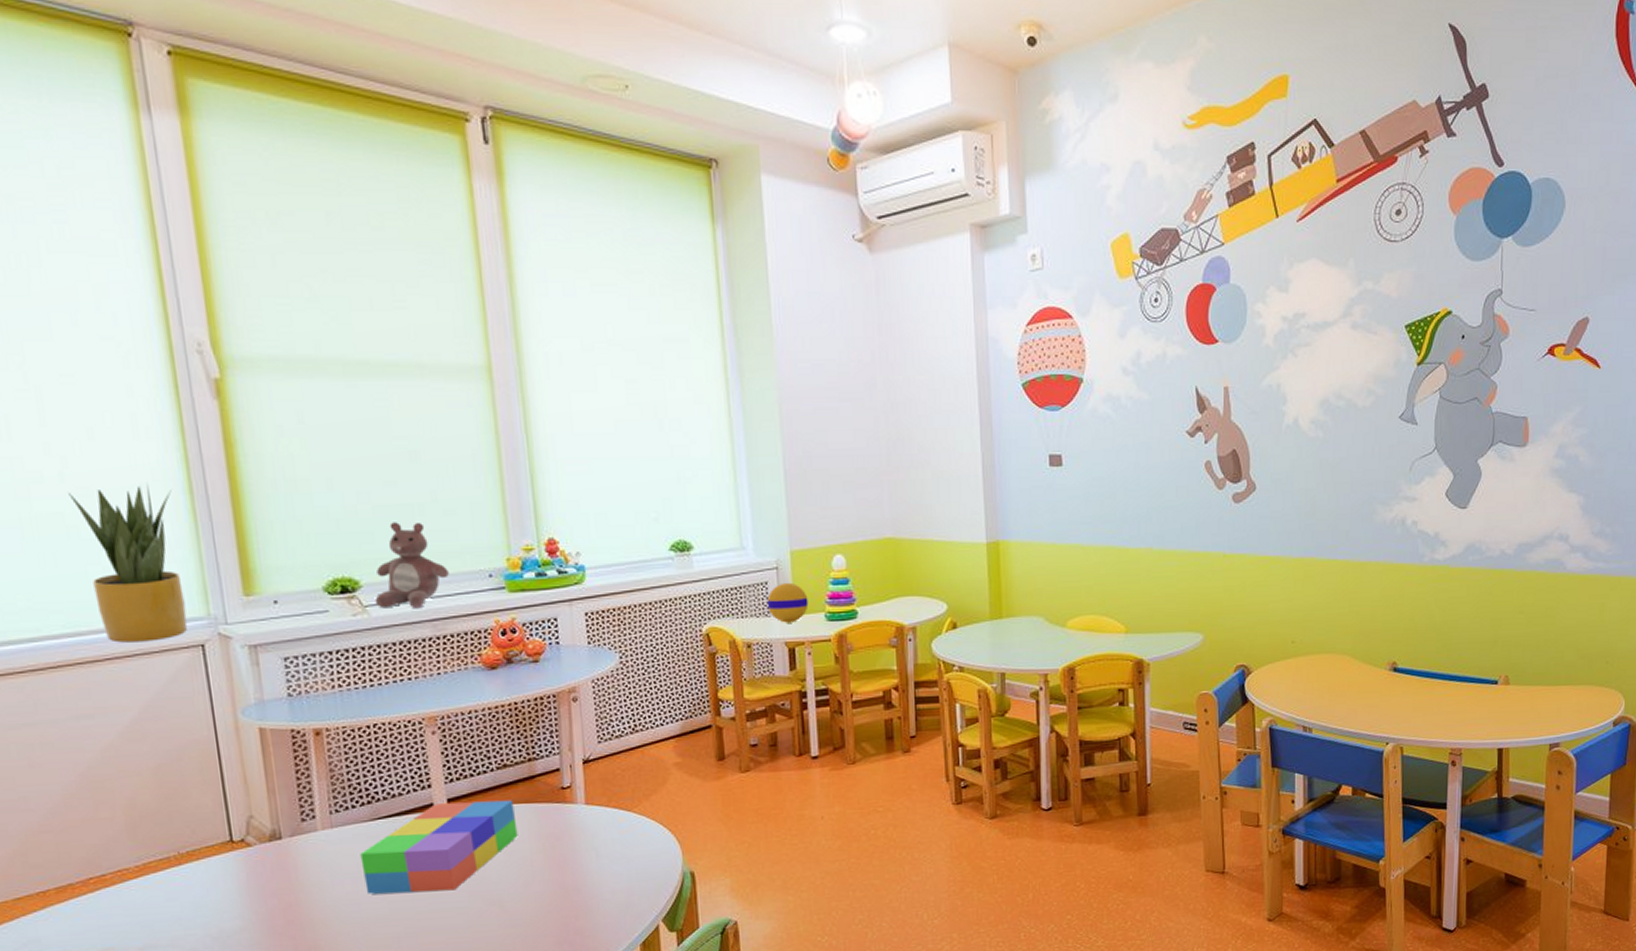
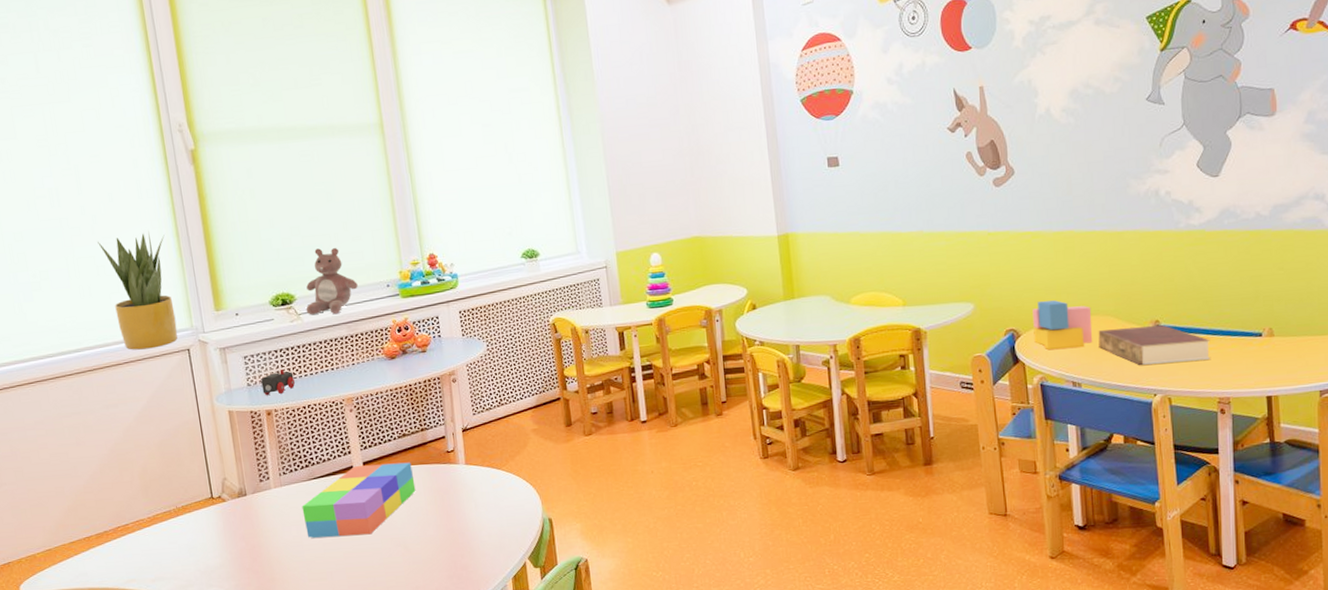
toy train: none [307,677,356,710] -> present [261,370,295,396]
toy ball: present [767,582,809,623] -> none [599,278,633,312]
toy blocks: none [1266,635,1328,690] -> present [1032,300,1093,351]
book: none [1333,668,1447,710] -> present [1098,325,1211,365]

